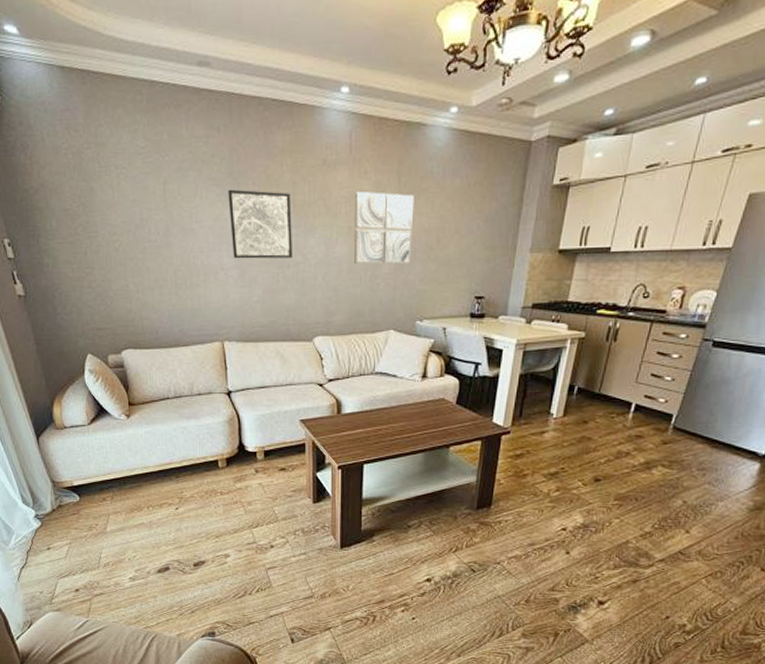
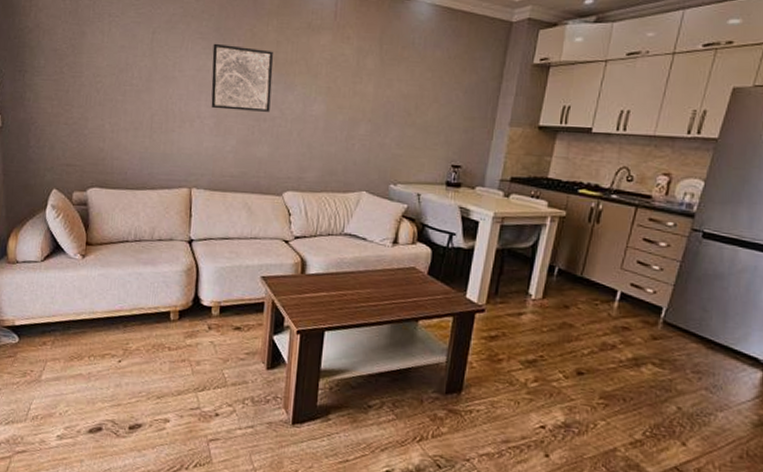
wall art: present [354,191,414,265] -> none [331,54,395,127]

